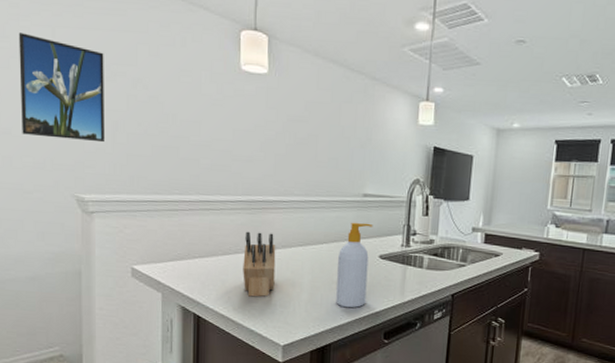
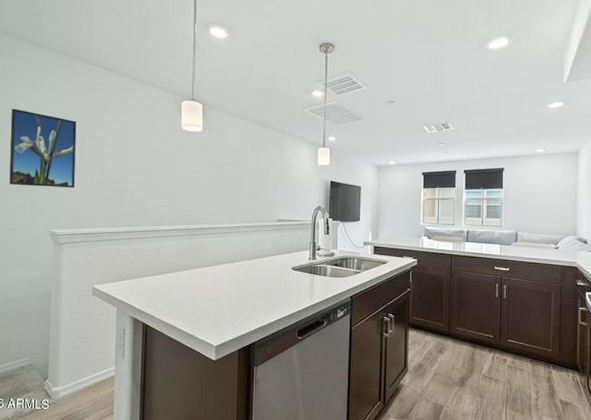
knife block: present [243,231,276,297] -> none [183,253,210,307]
soap bottle: present [336,222,373,308] -> none [258,242,286,312]

